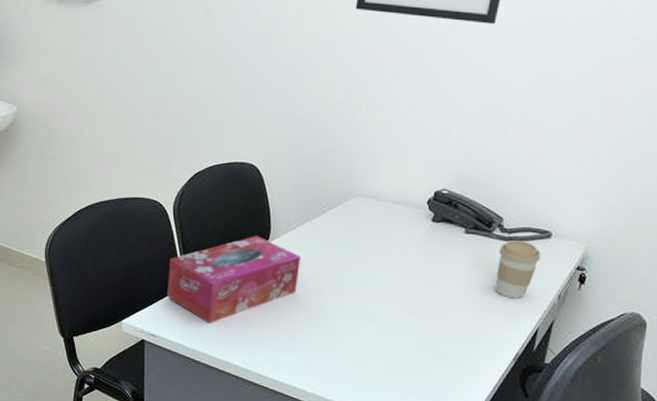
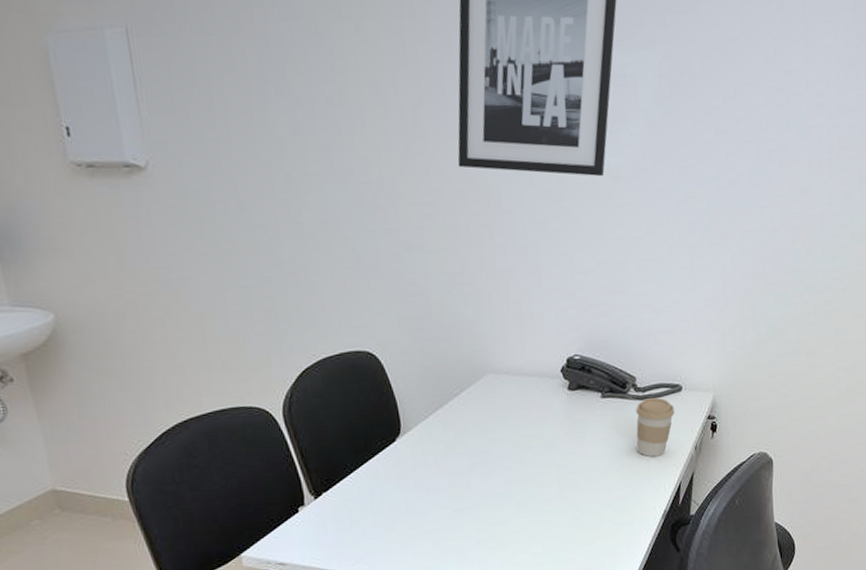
tissue box: present [167,235,301,324] -> none [288,431,439,539]

